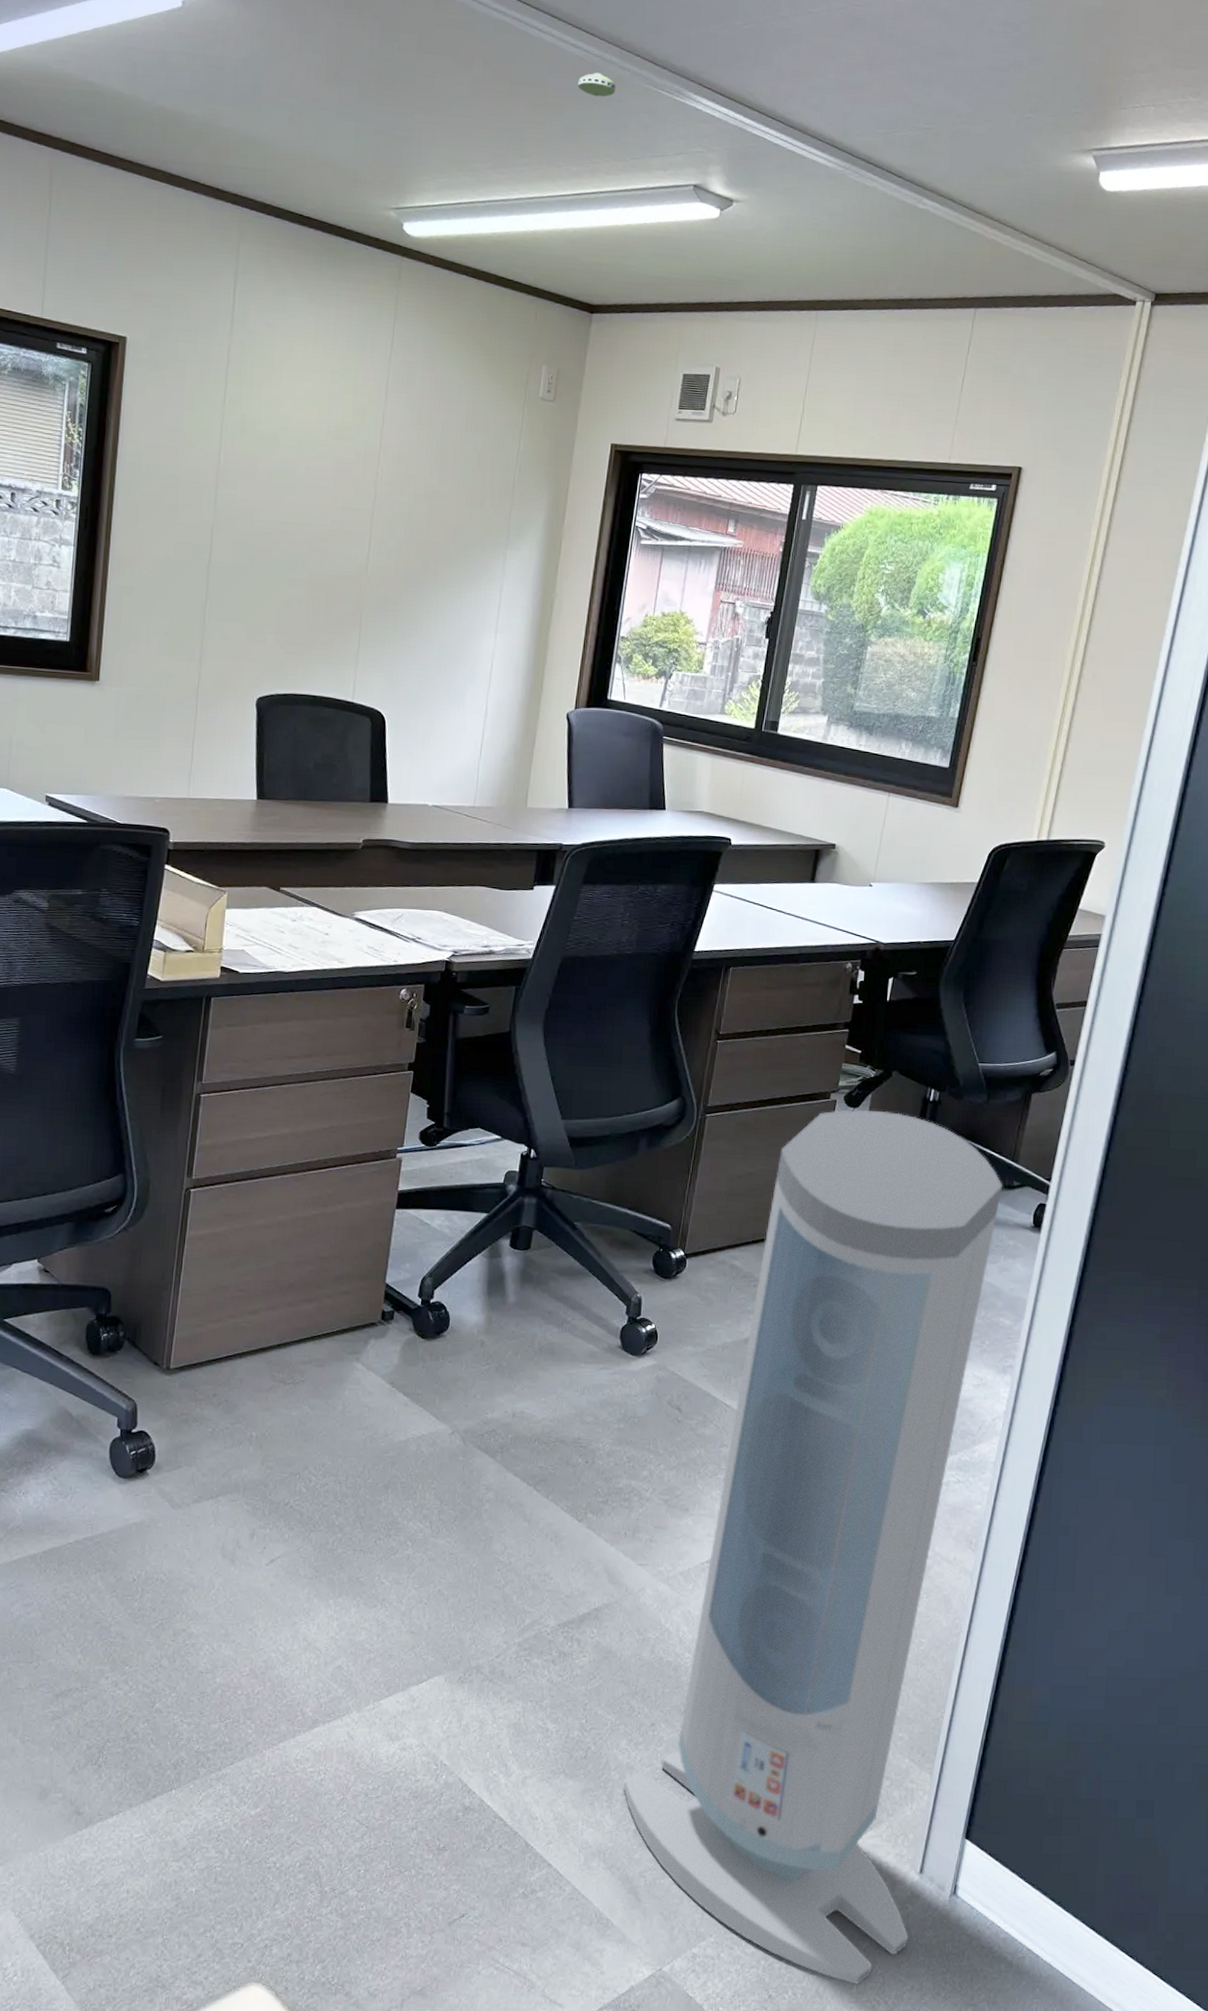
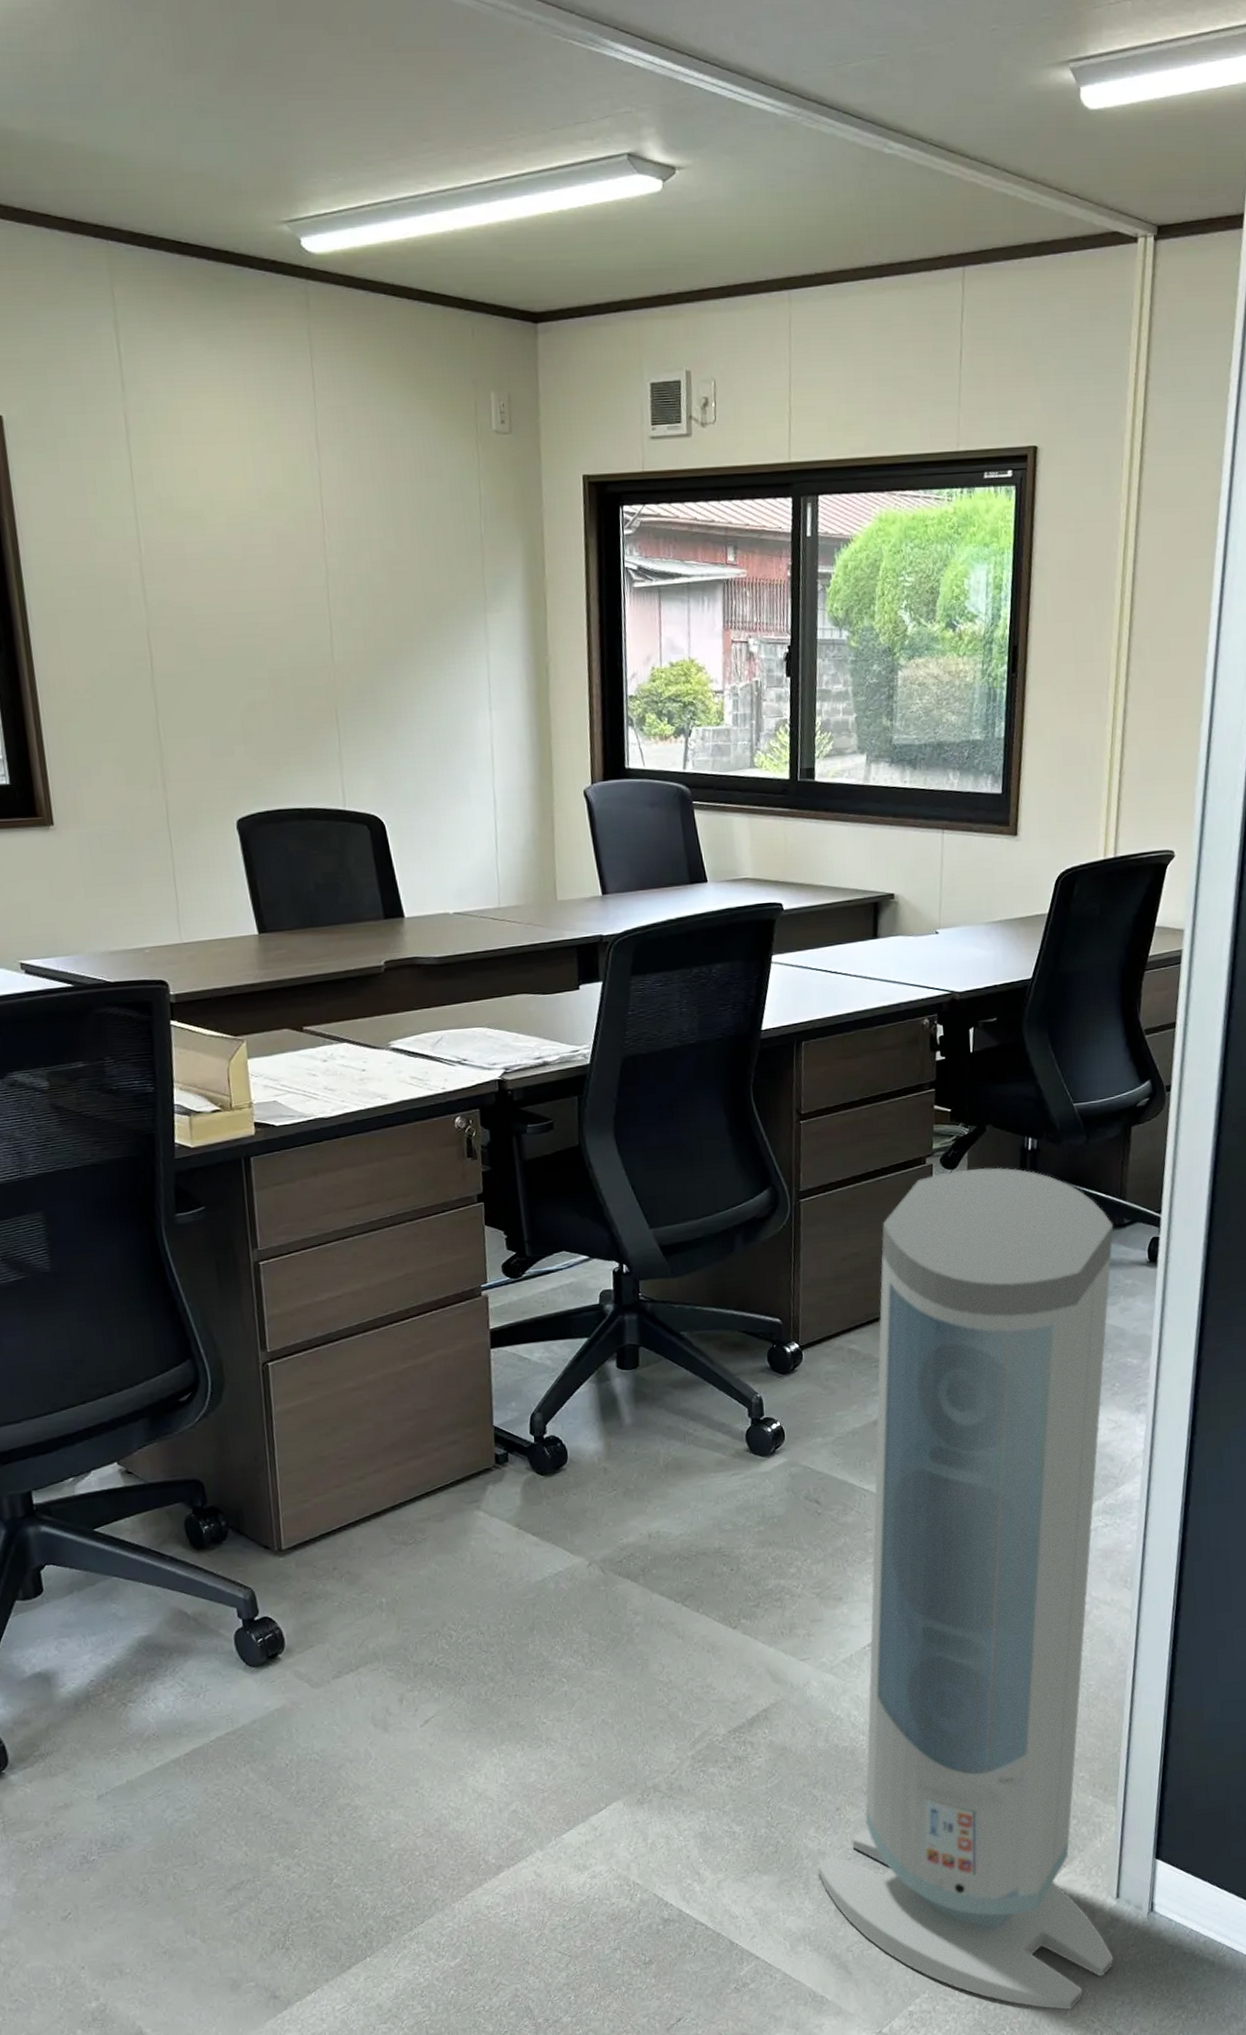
smoke detector: present [578,72,615,97] -> none [474,26,519,56]

